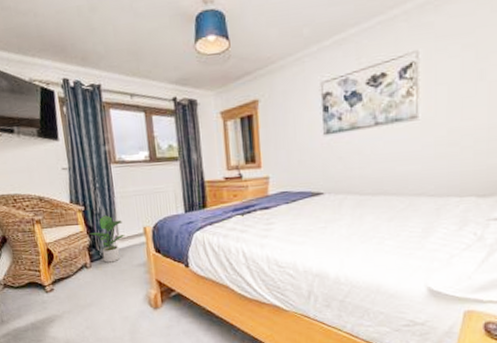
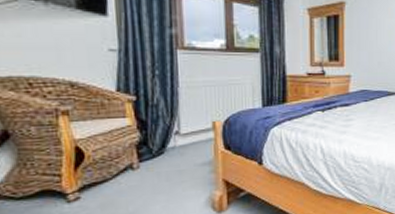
potted plant: present [89,215,125,263] -> none [140,107,188,162]

